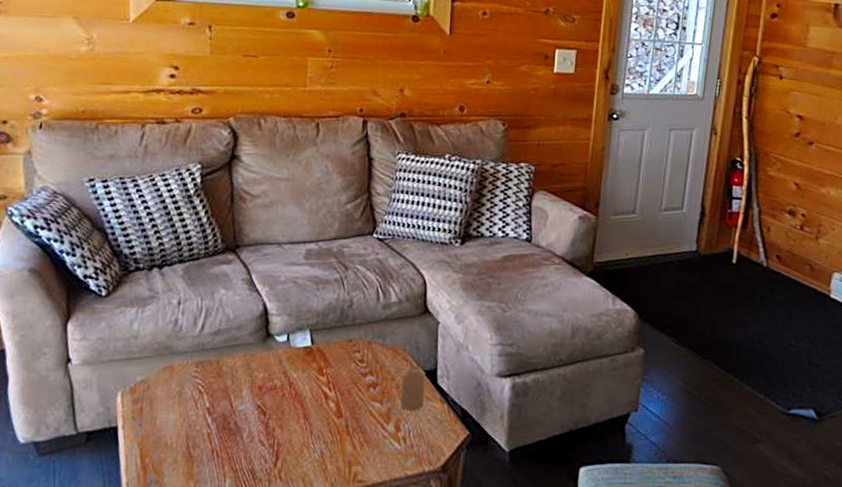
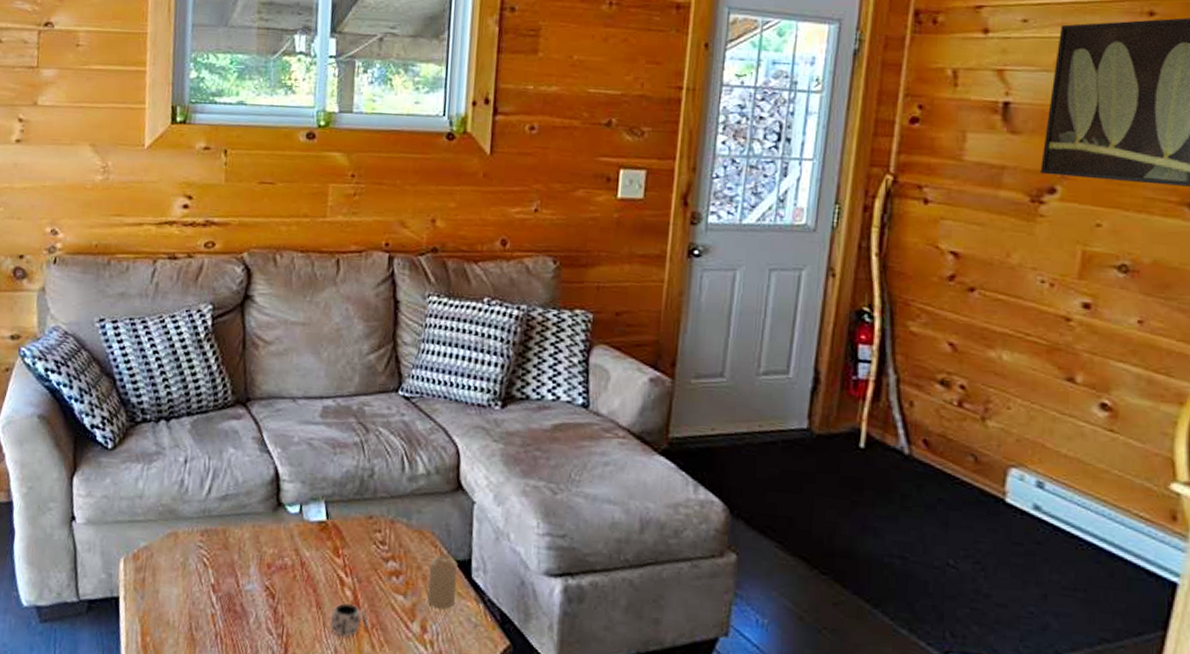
mug: none [317,414,350,441] -> present [331,603,369,637]

